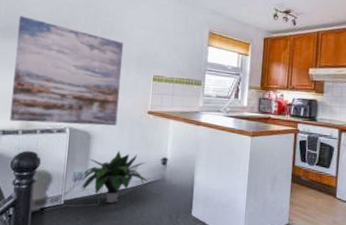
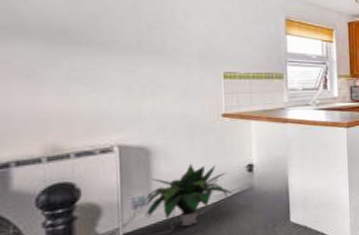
wall art: present [9,16,123,126] -> none [19,9,184,148]

